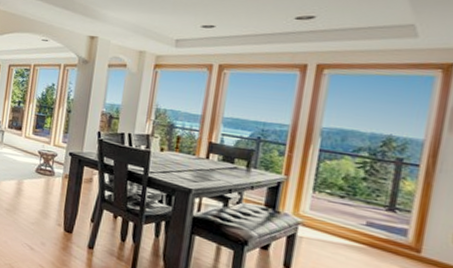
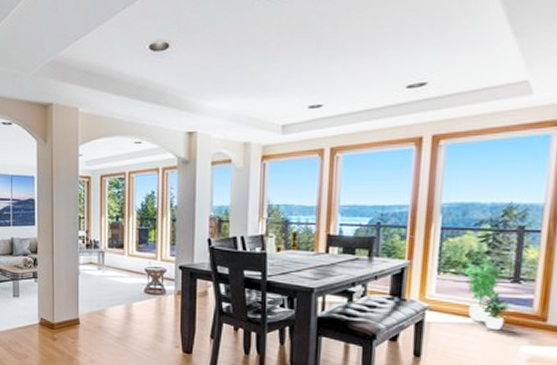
potted plant: none [339,187,385,255] -> present [464,261,512,331]

